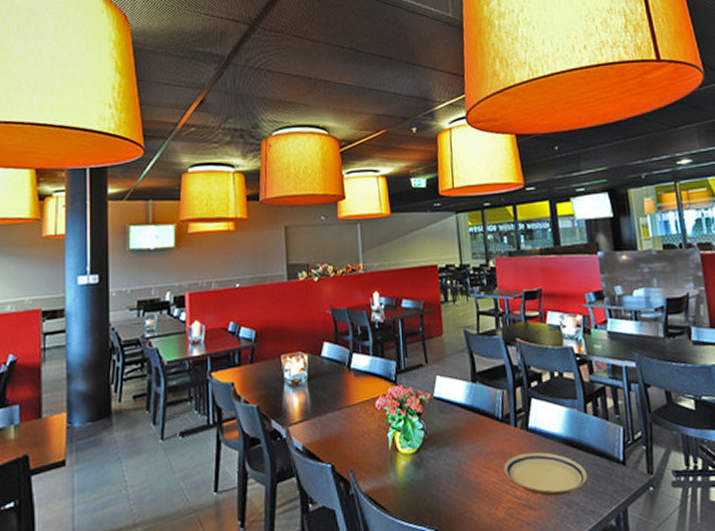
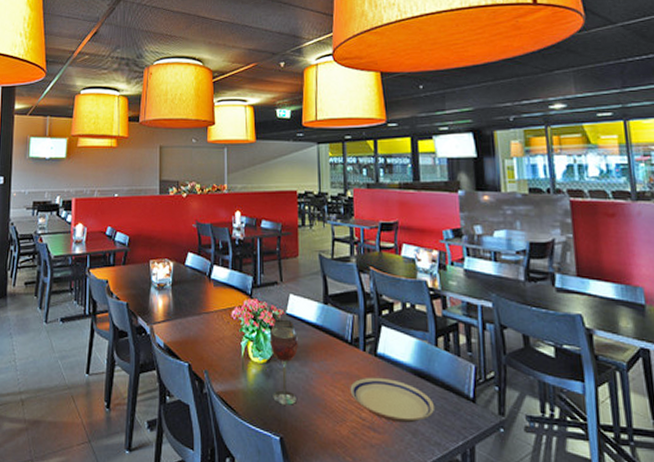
wineglass: none [417,403,450,495] -> present [269,319,298,405]

